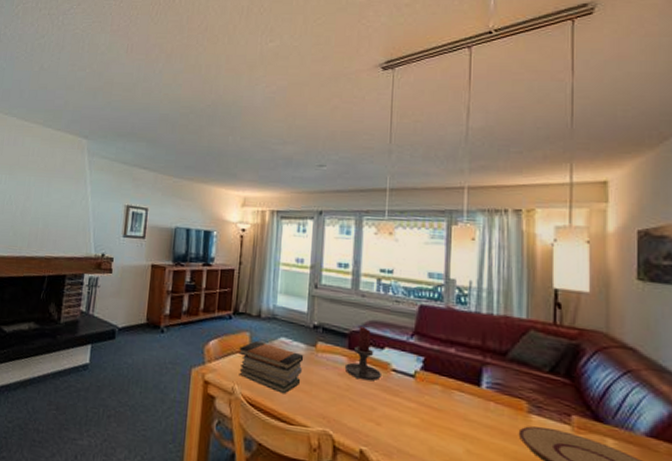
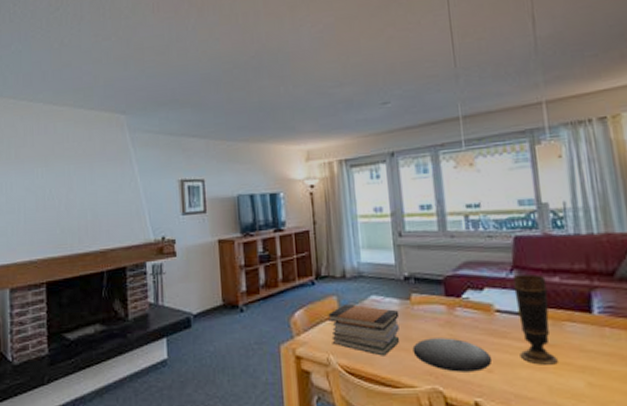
plate: none [311,384,382,423] -> present [412,338,493,372]
candle holder: present [344,327,381,381] -> none [444,270,485,327]
vase: none [408,339,443,428] -> present [512,273,558,365]

